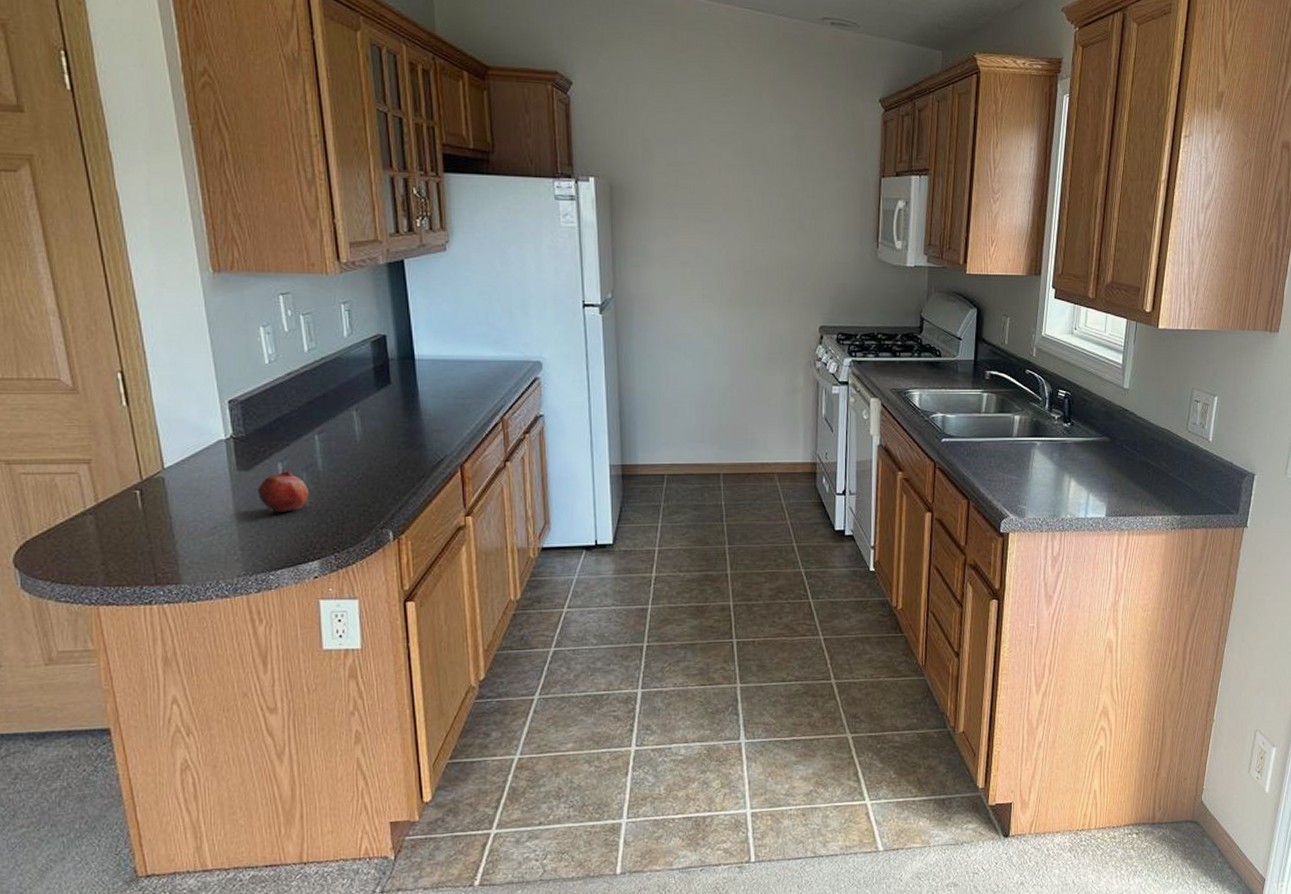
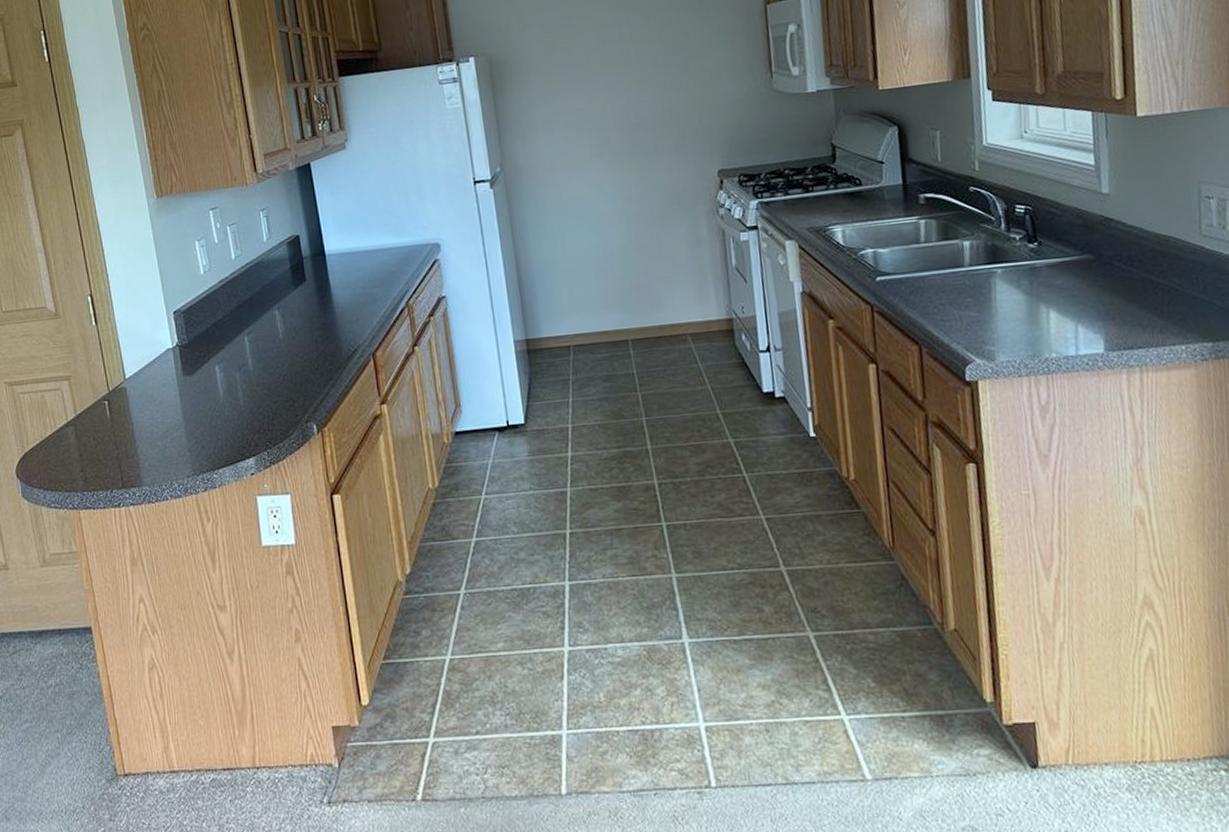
fruit: present [258,467,308,514] -> none [200,369,242,415]

